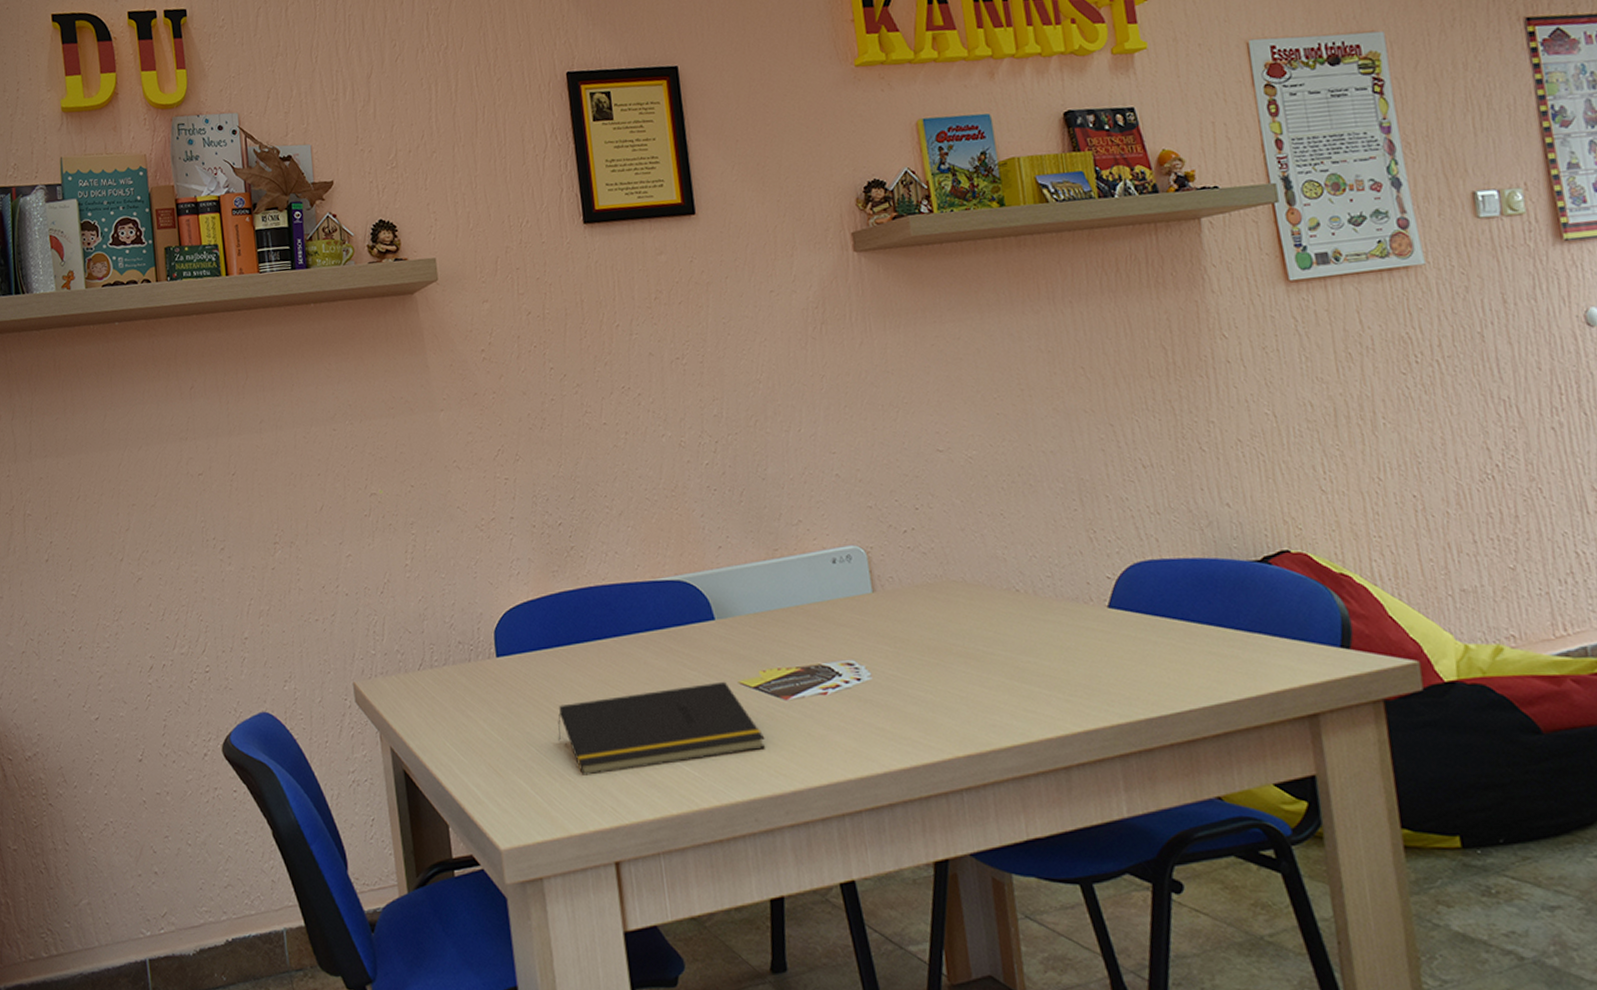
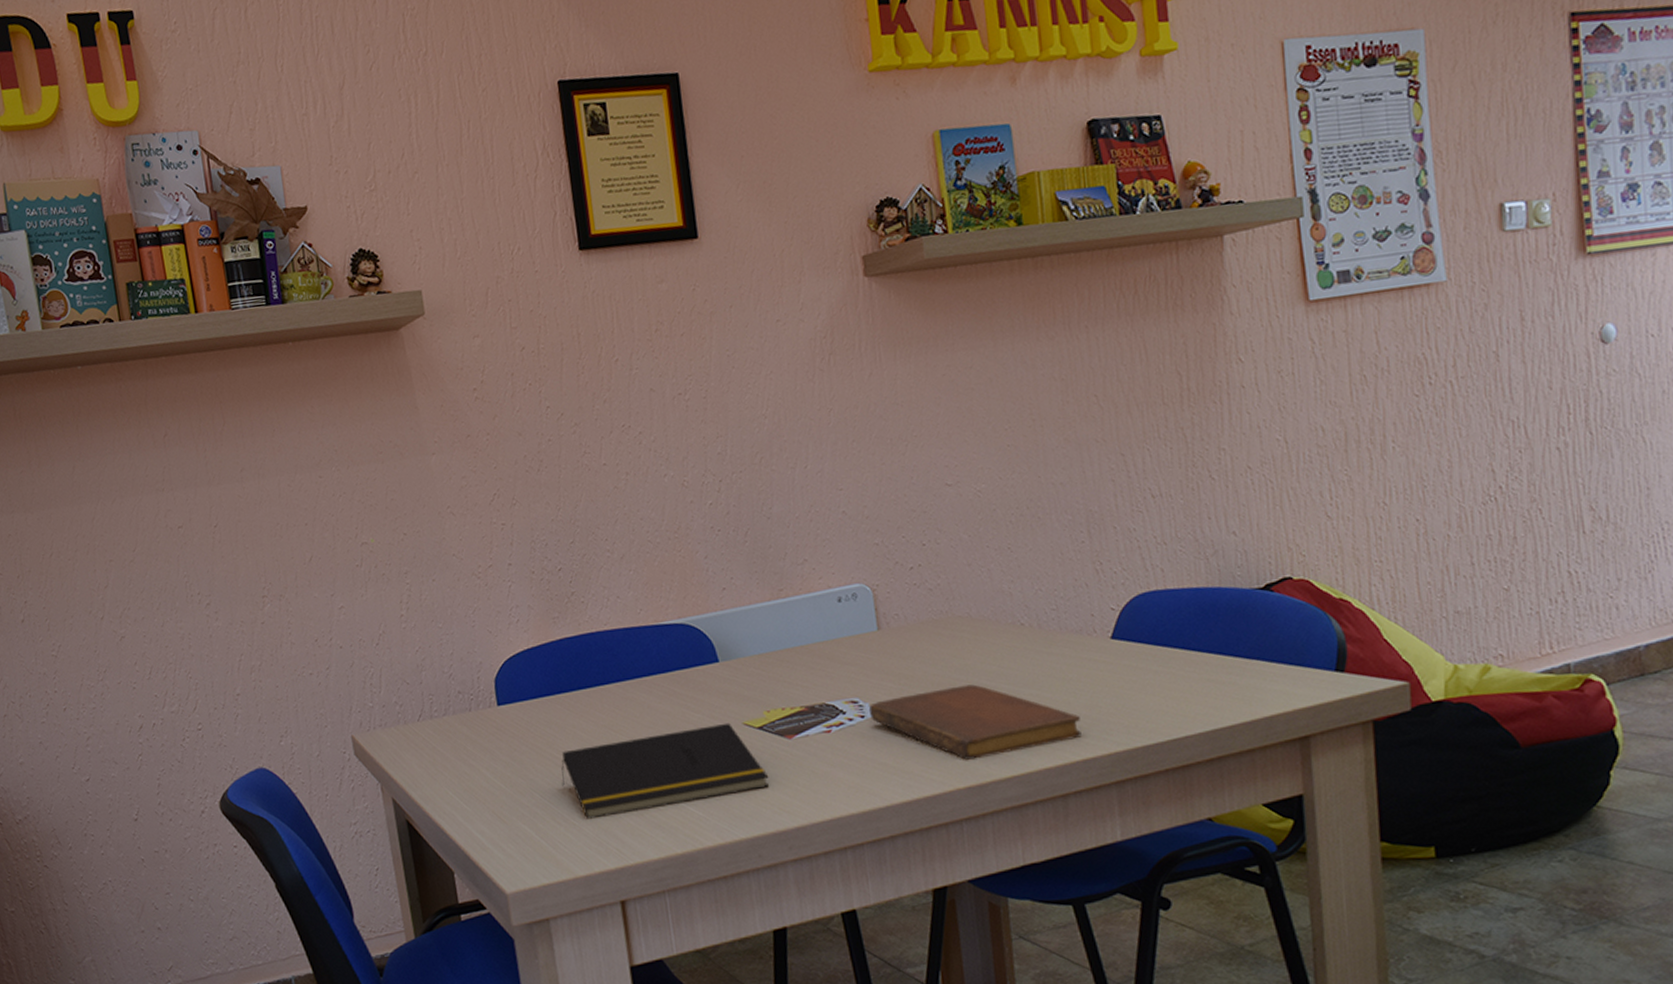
notebook: none [865,650,1082,727] -> present [869,684,1082,760]

